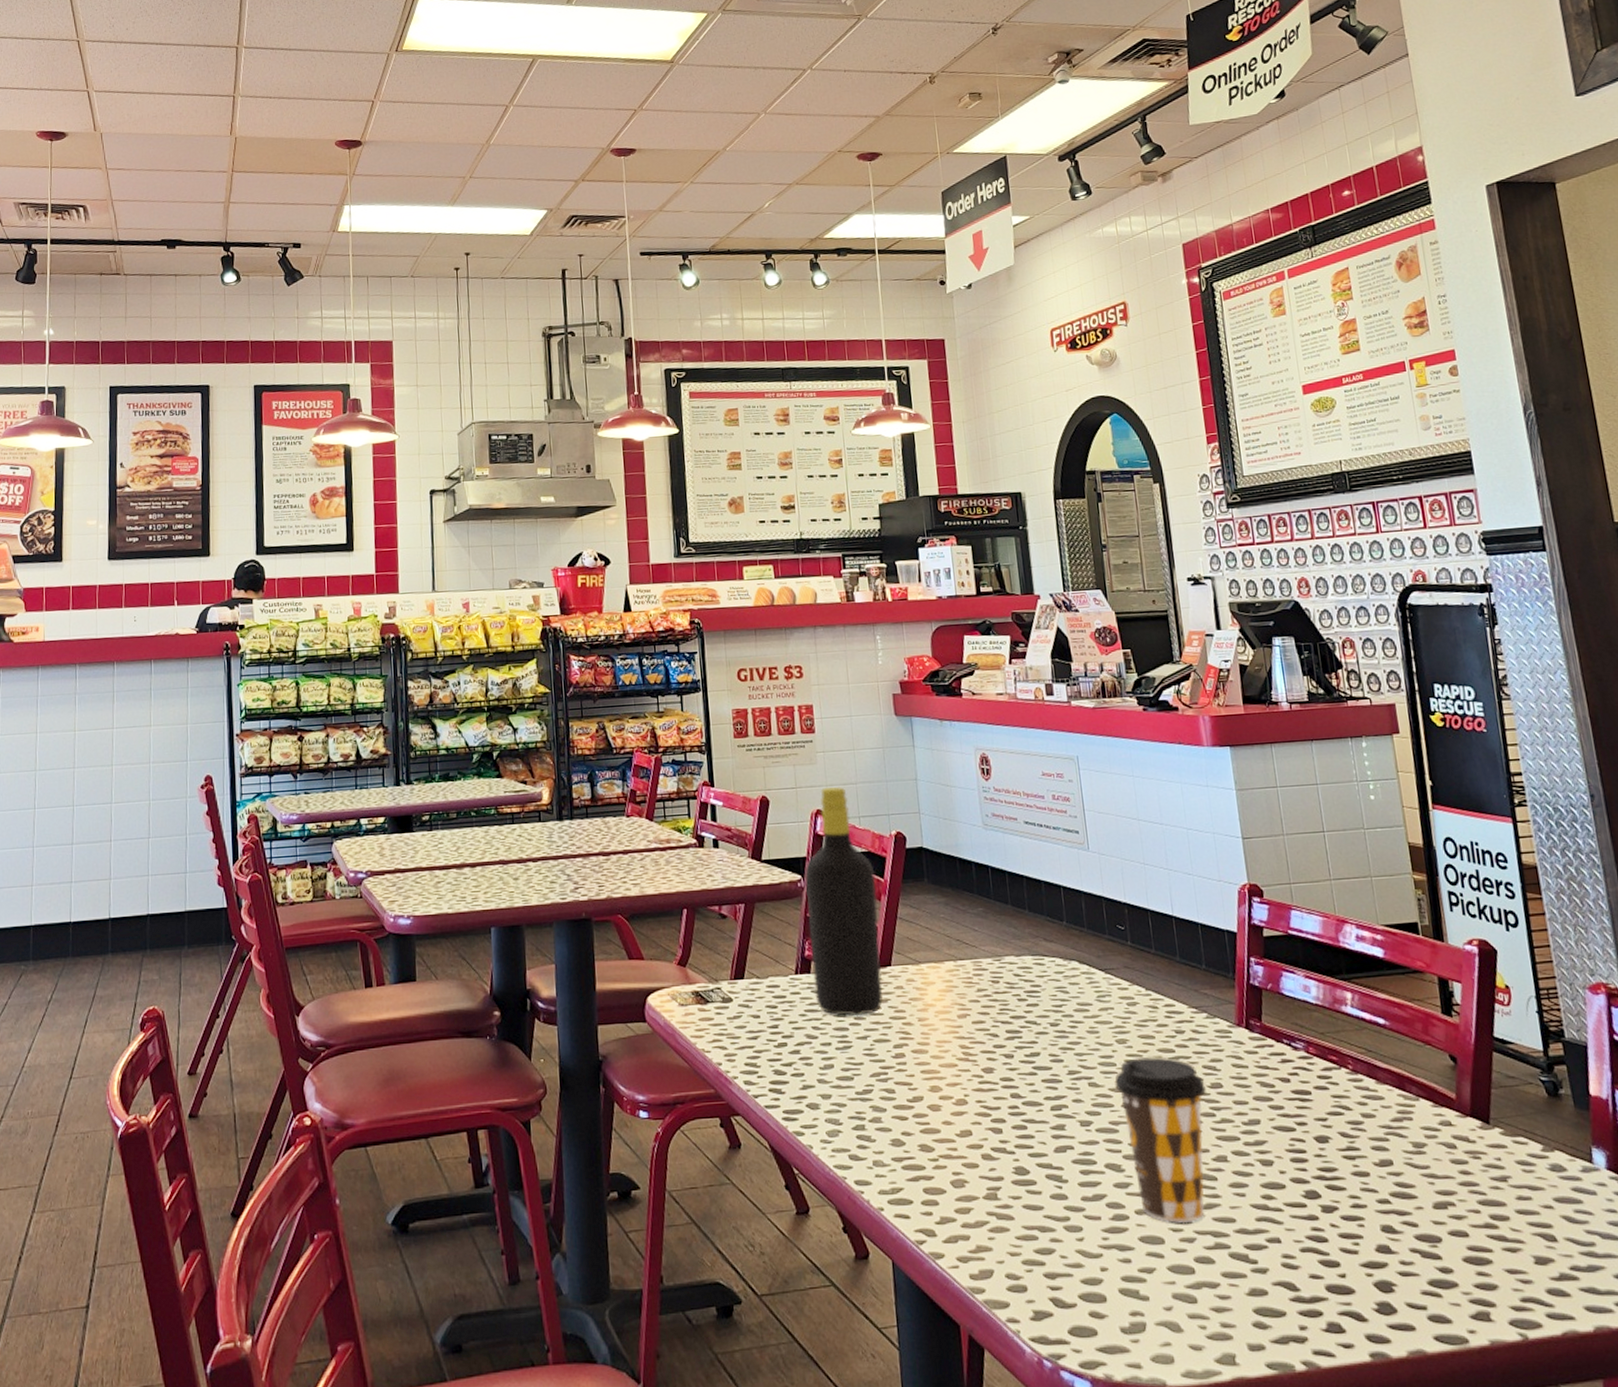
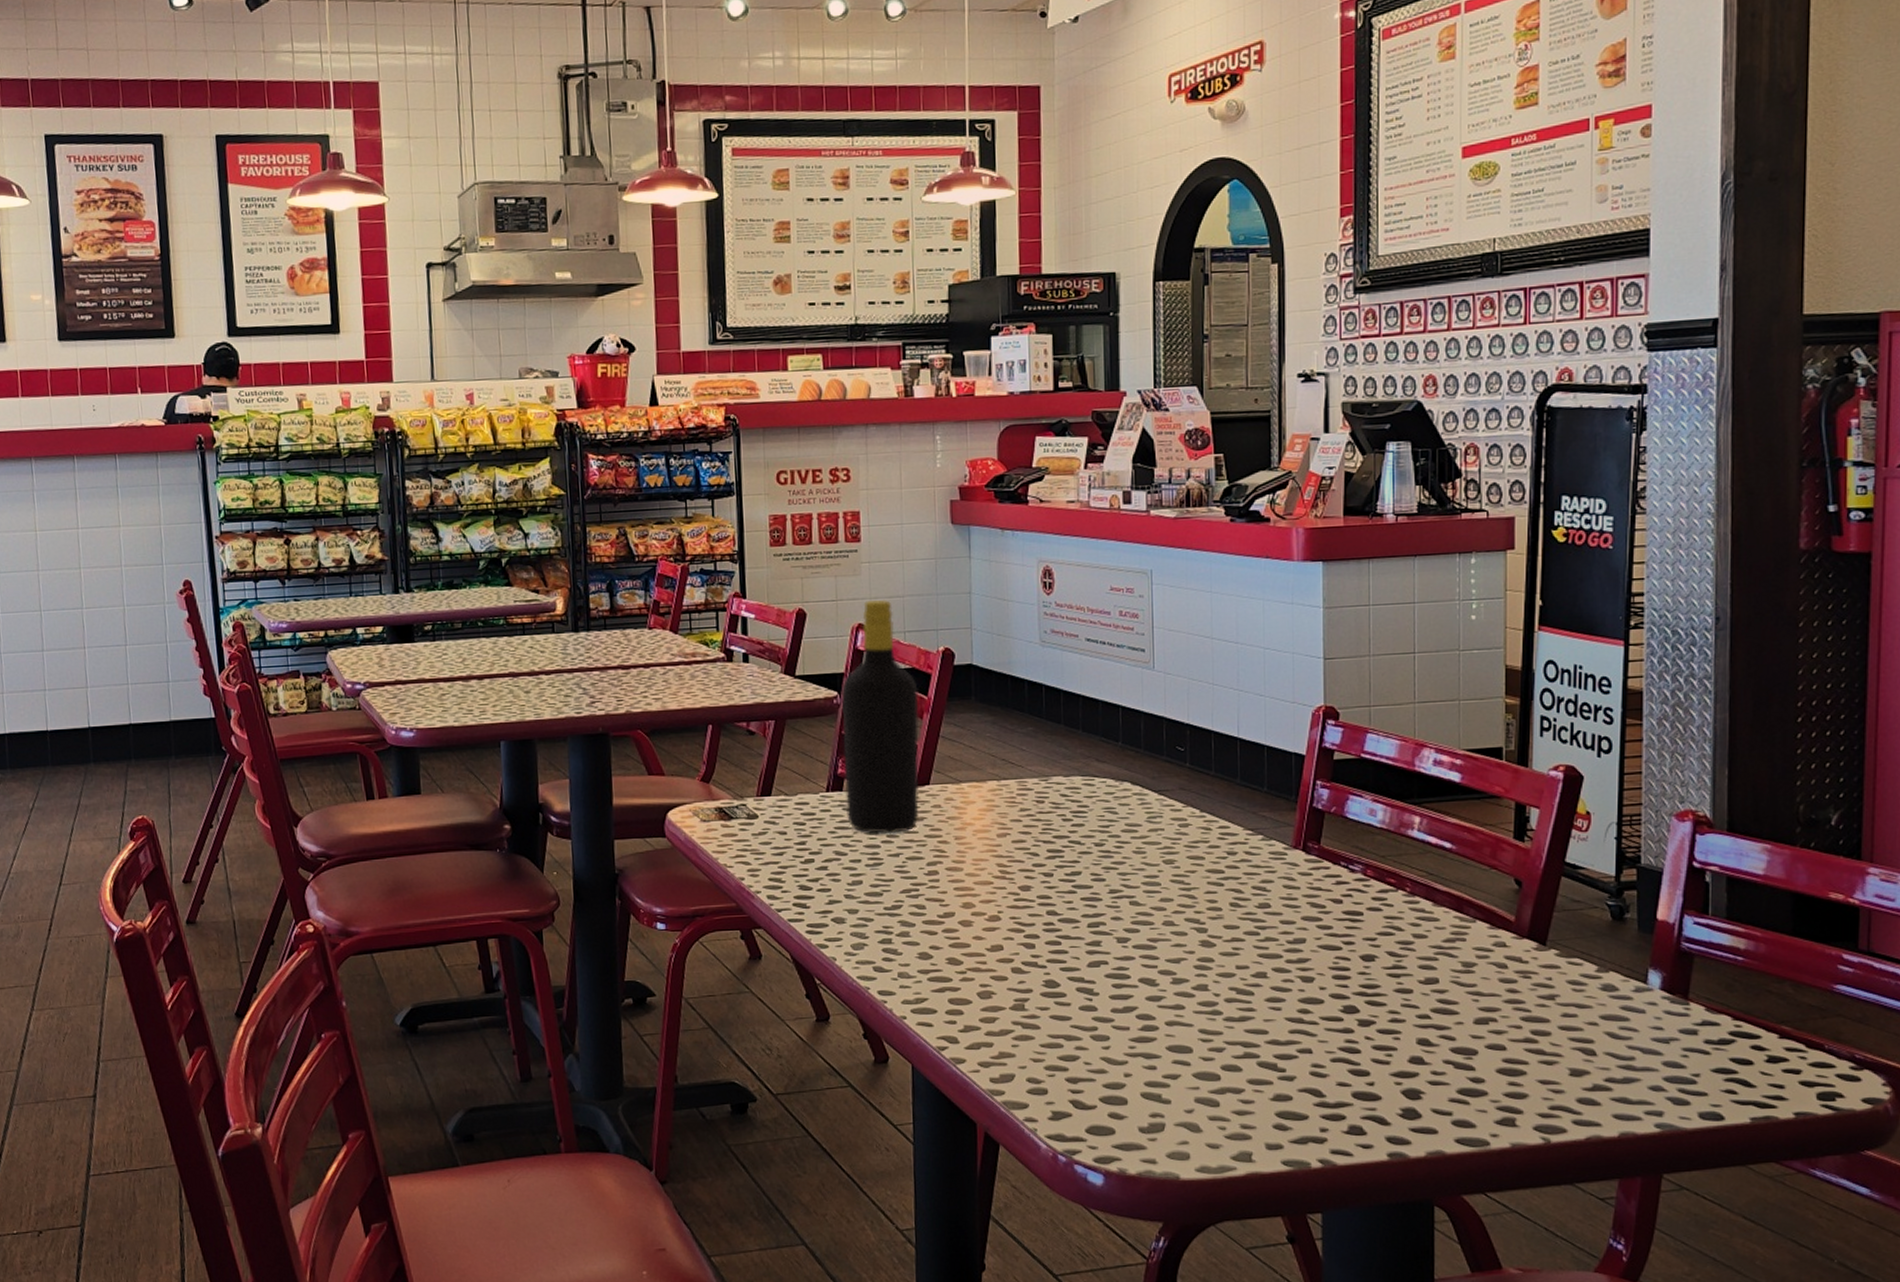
coffee cup: present [1115,1056,1206,1224] -> none [1157,876,1253,1035]

